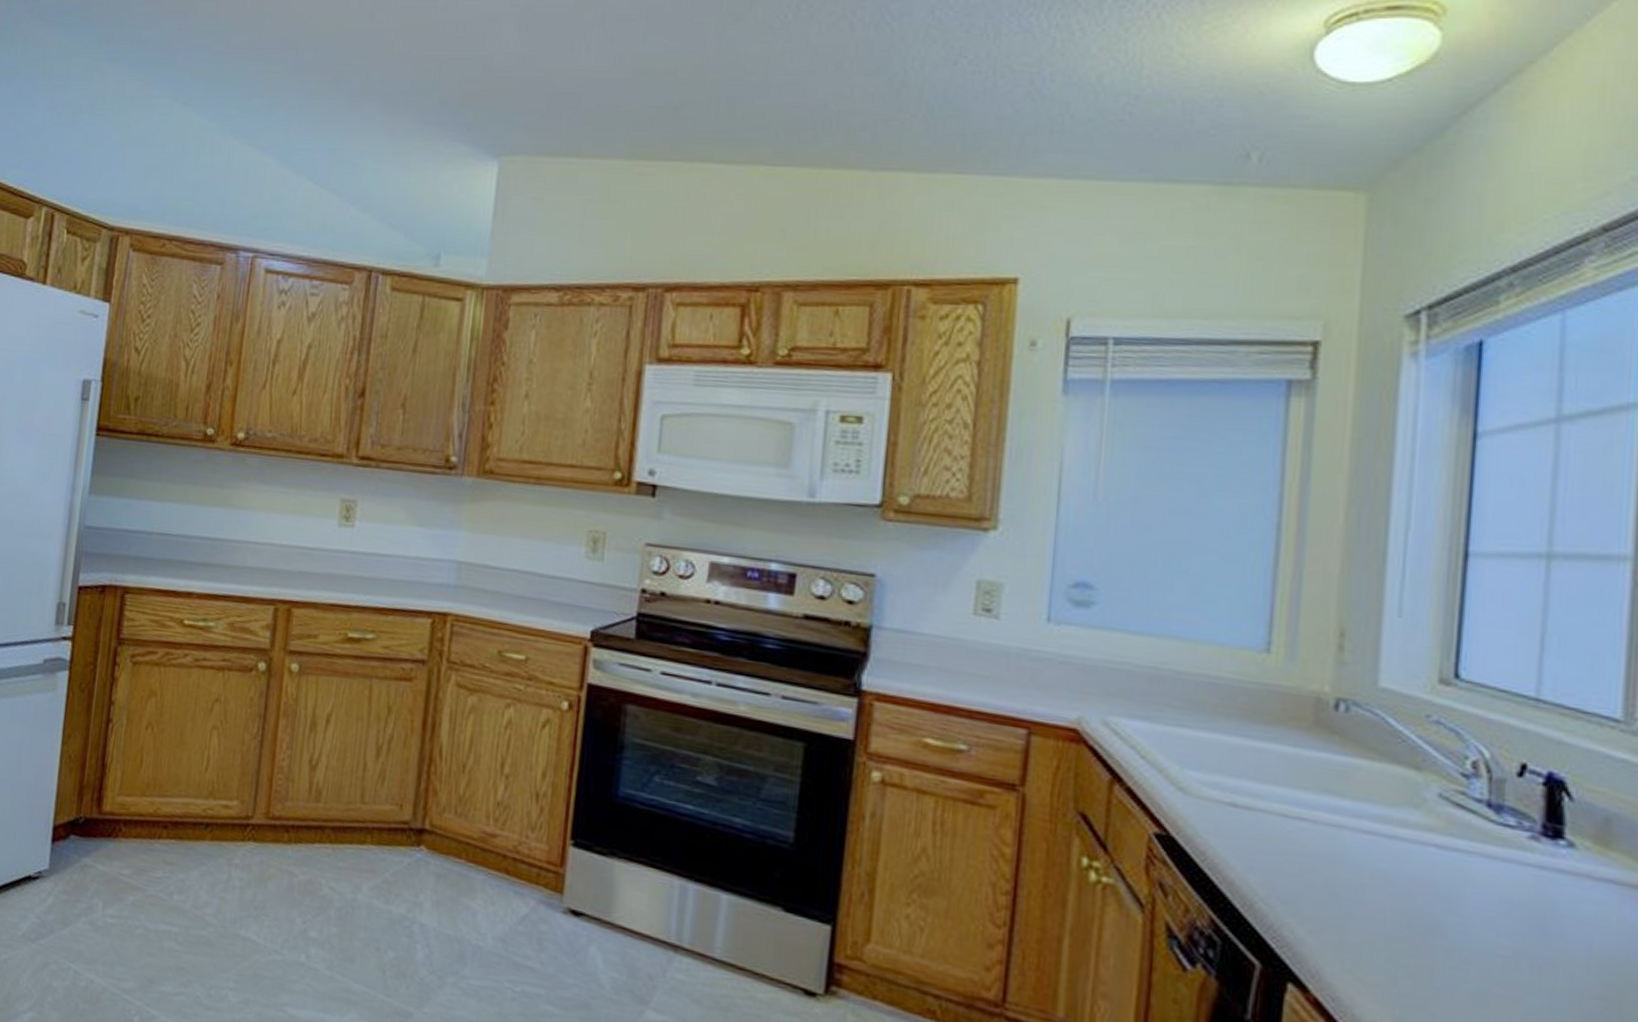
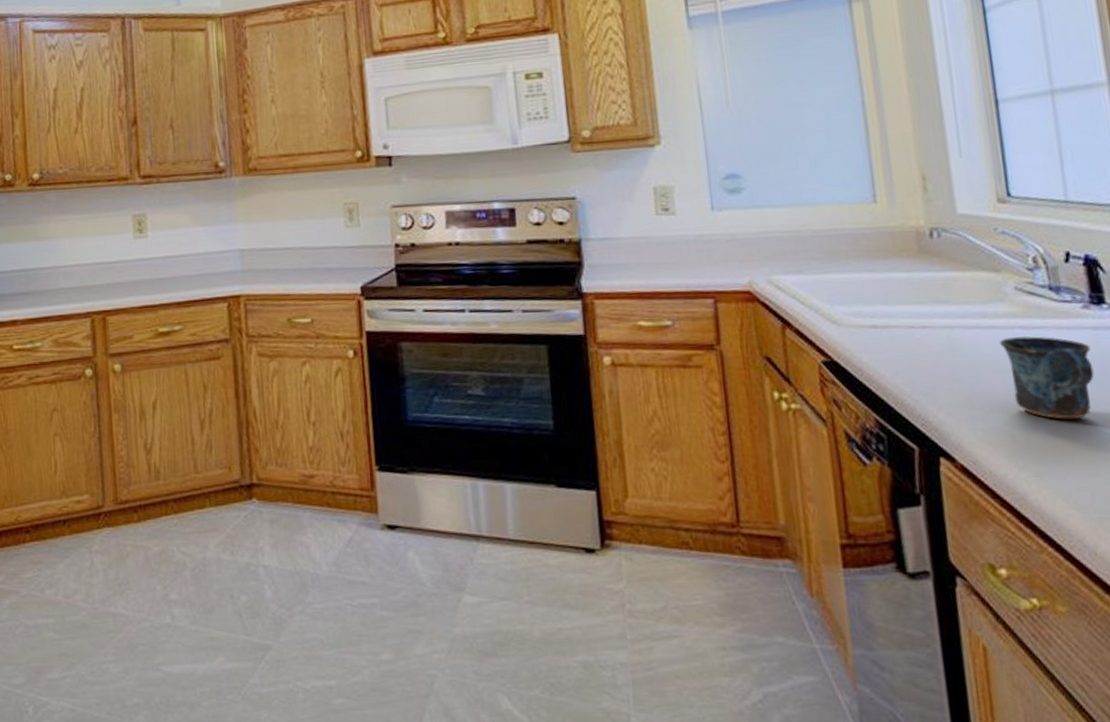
mug: none [1402,854,1529,976] -> present [1000,335,1094,419]

